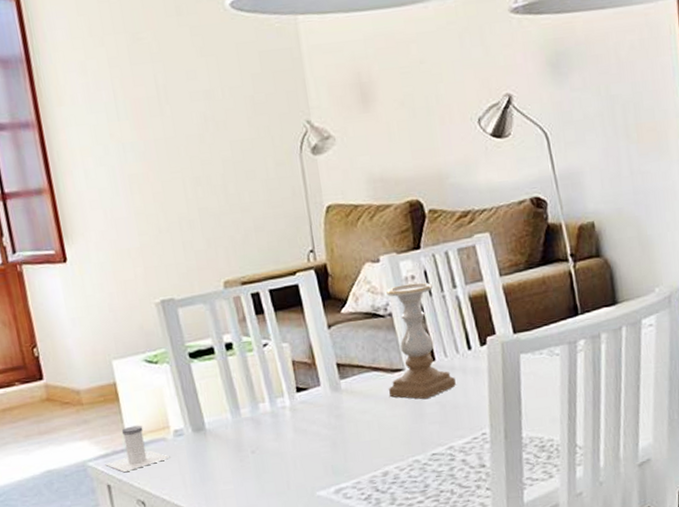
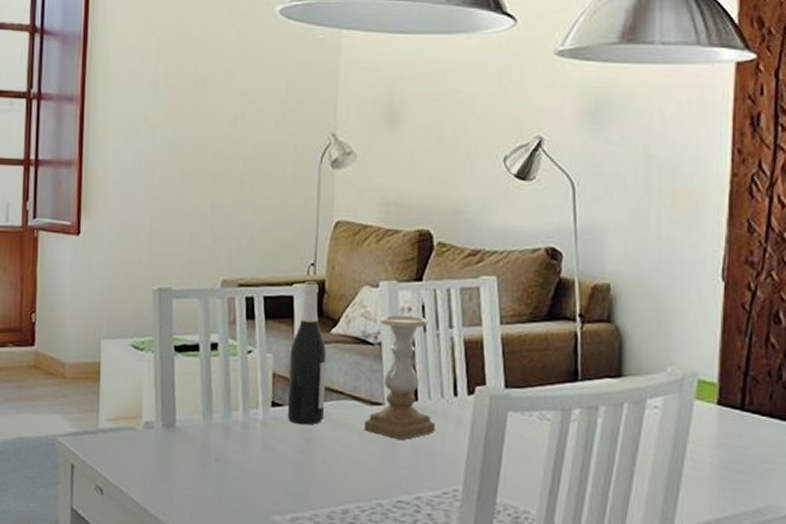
salt shaker: present [105,425,170,472] -> none [73,408,136,454]
wine bottle: none [304,266,350,404] -> present [287,280,327,425]

